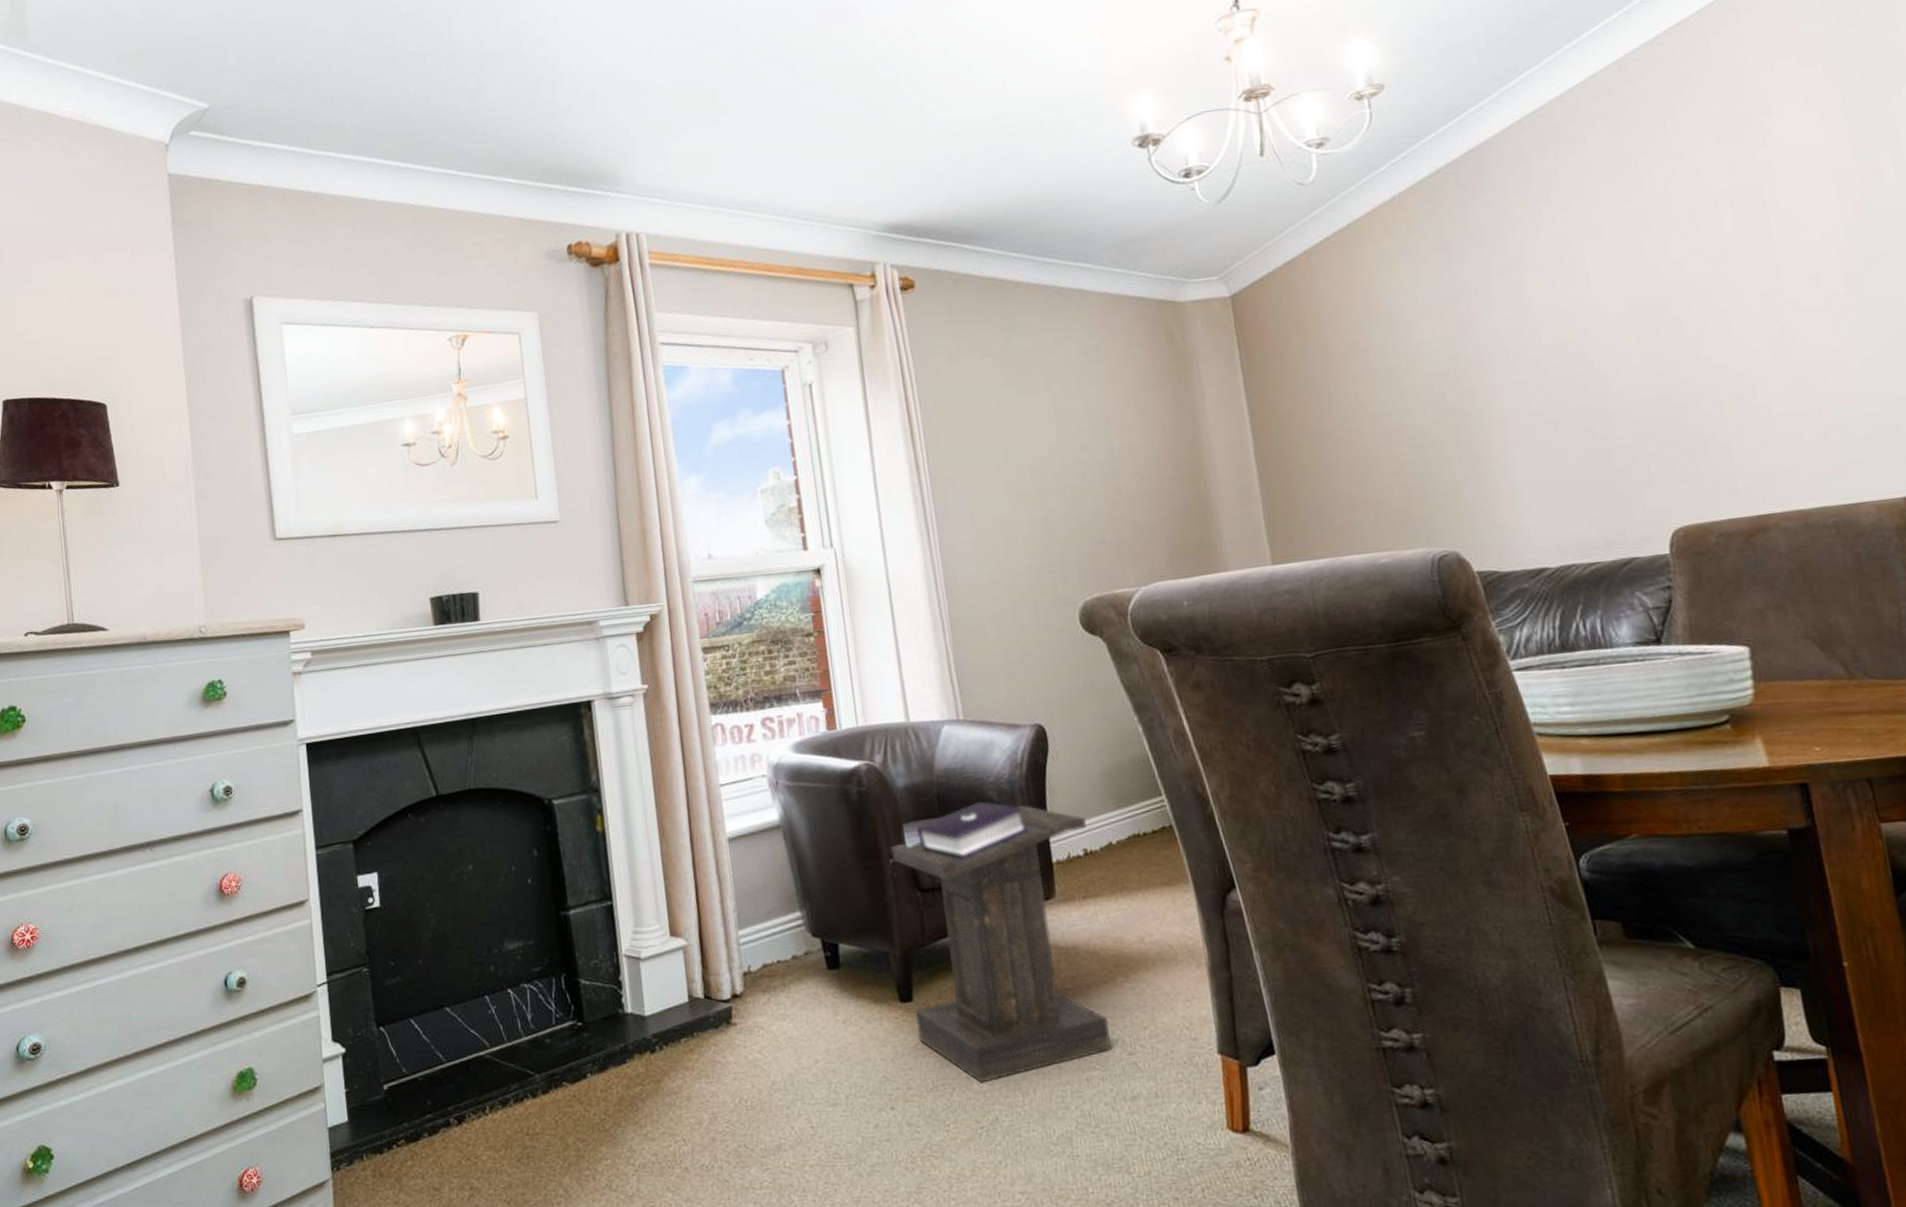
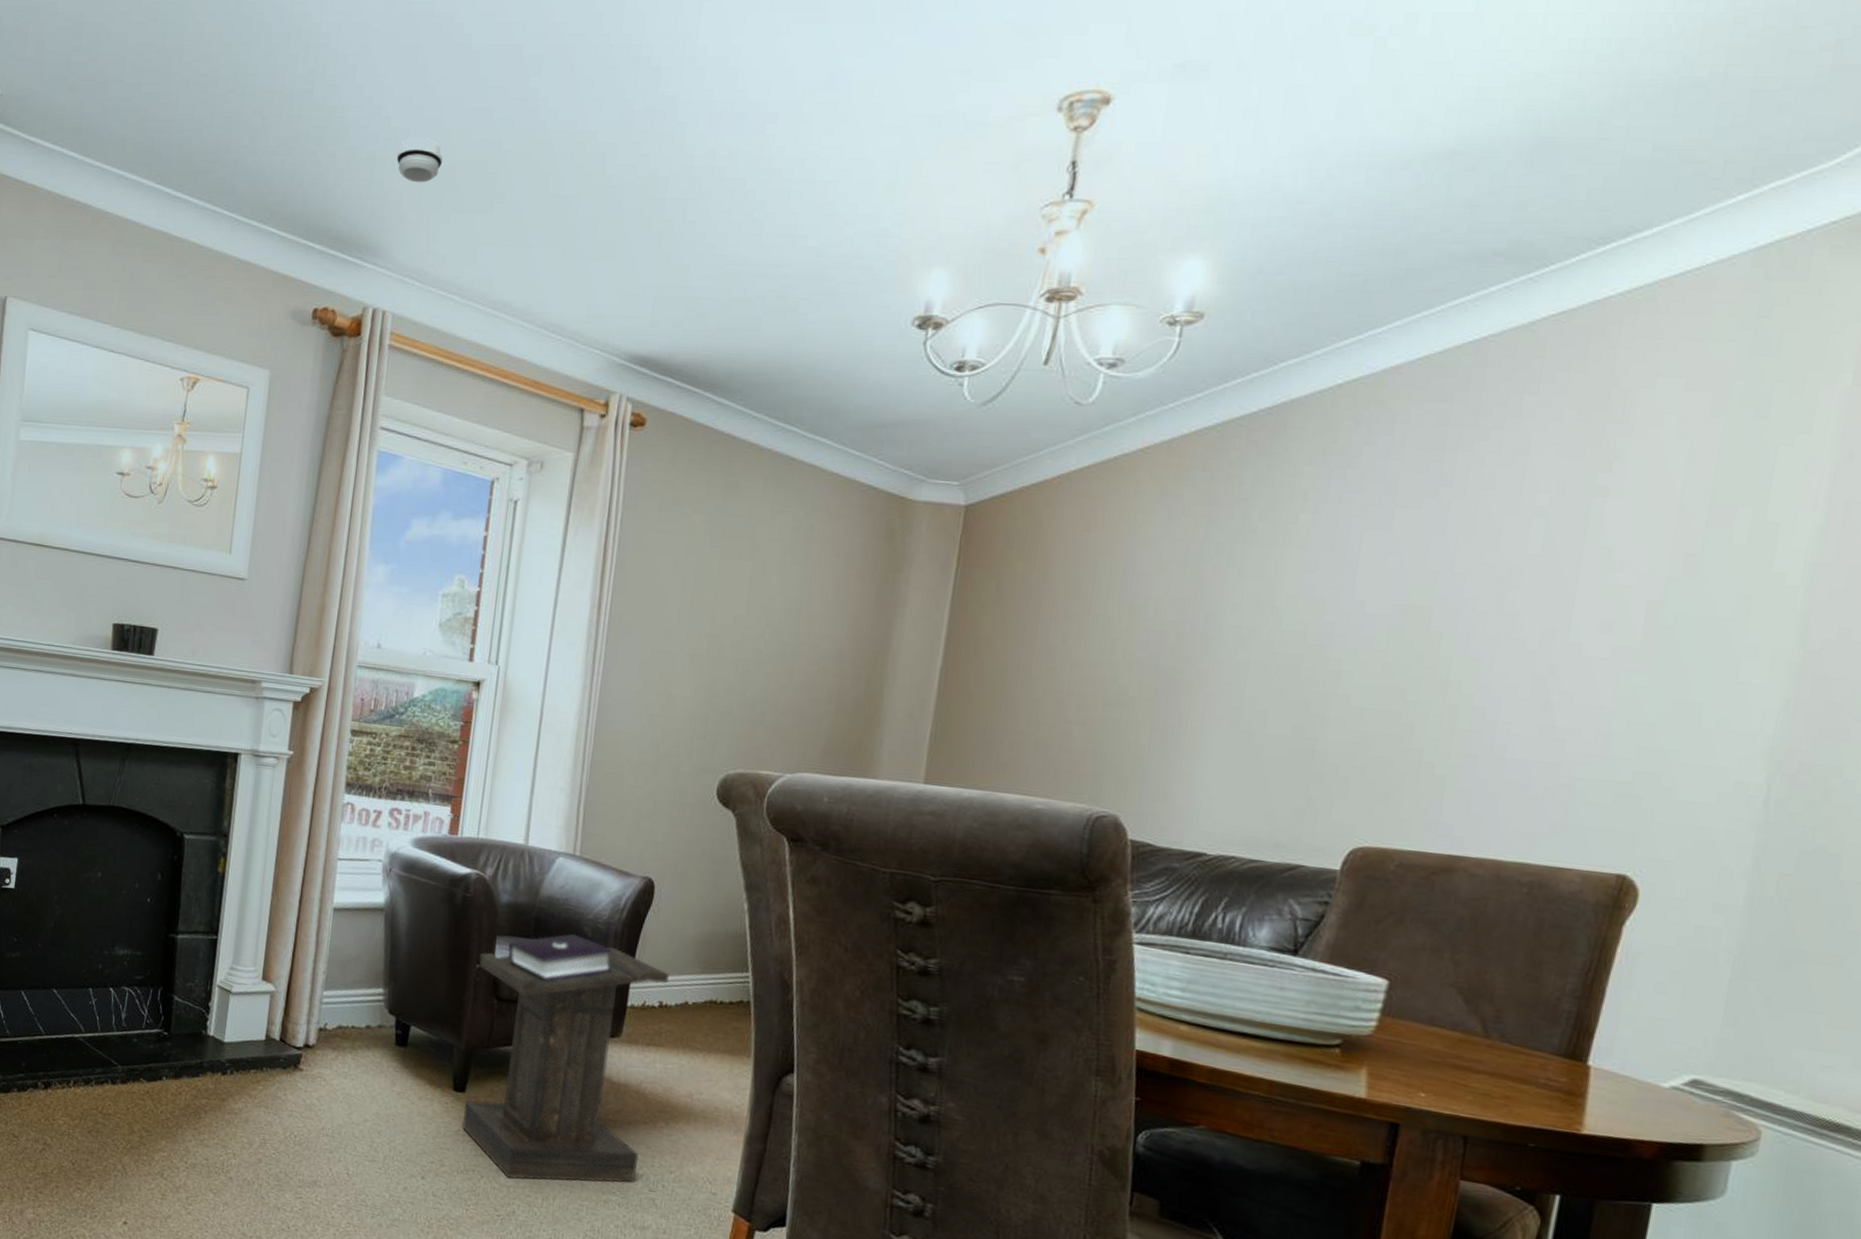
smoke detector: none [615,68,661,111] -> present [396,137,443,183]

